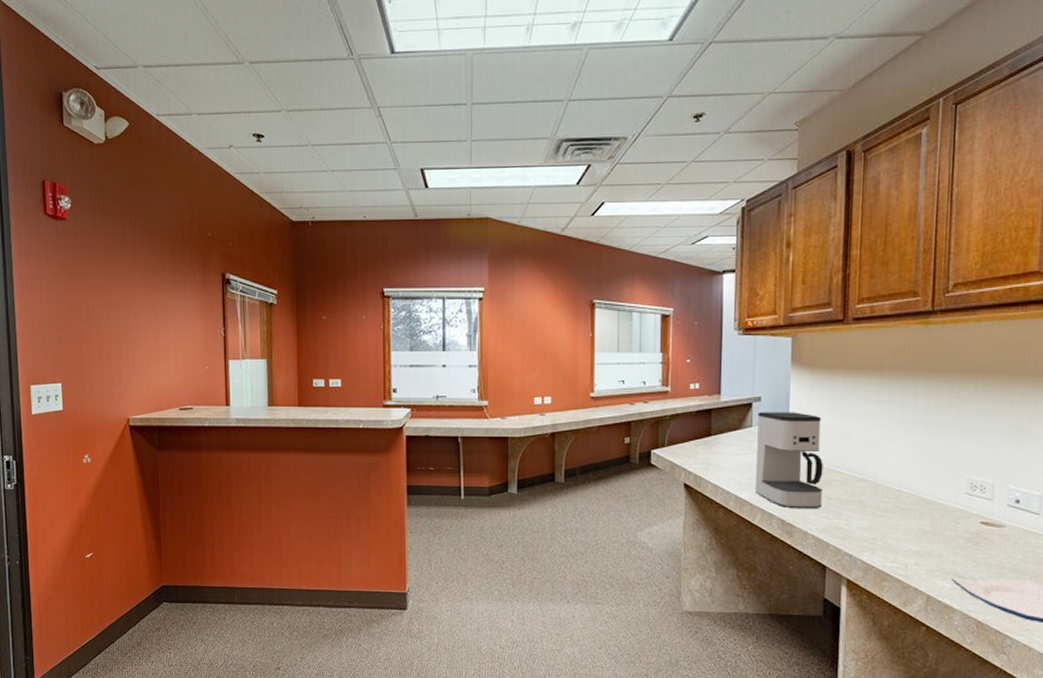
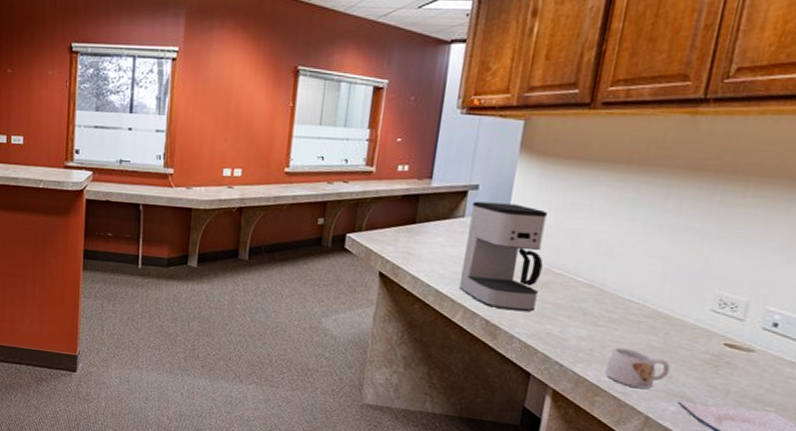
mug: none [888,534,941,571] -> present [605,347,671,390]

